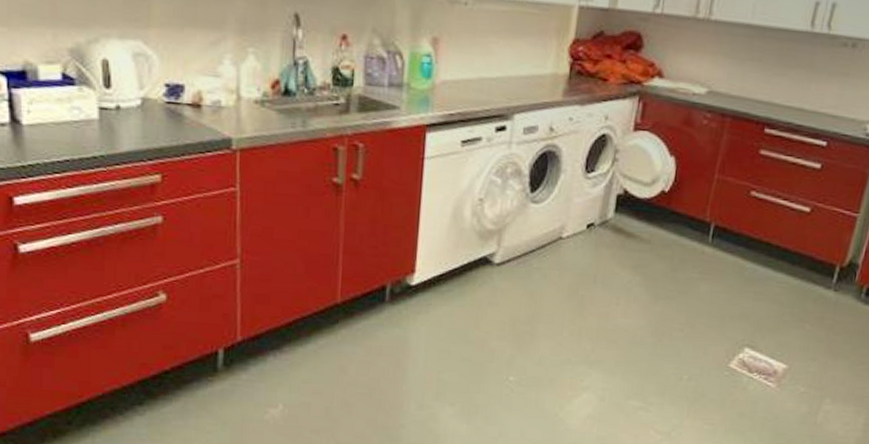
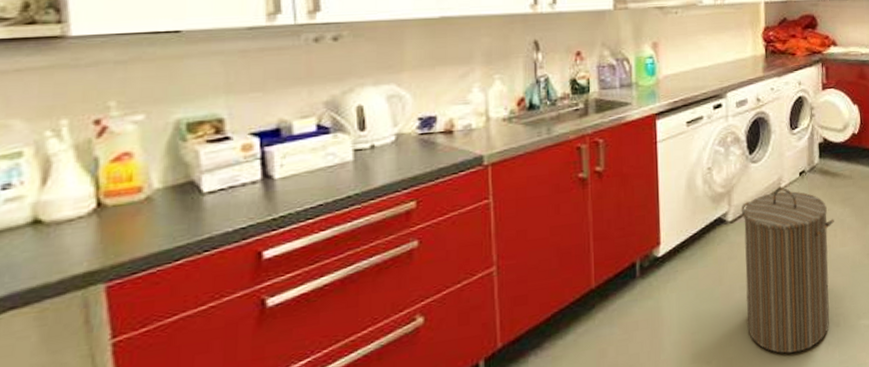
laundry hamper: none [499,238,620,417] -> present [741,188,834,354]

